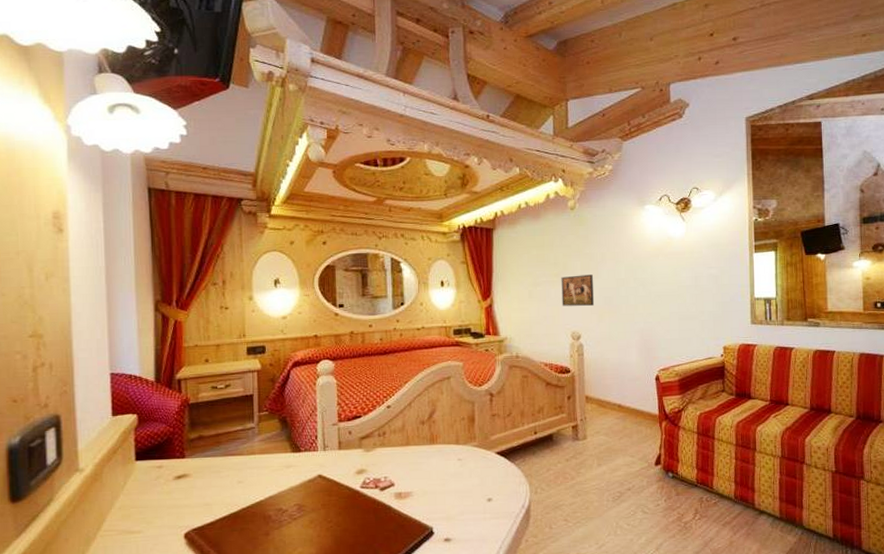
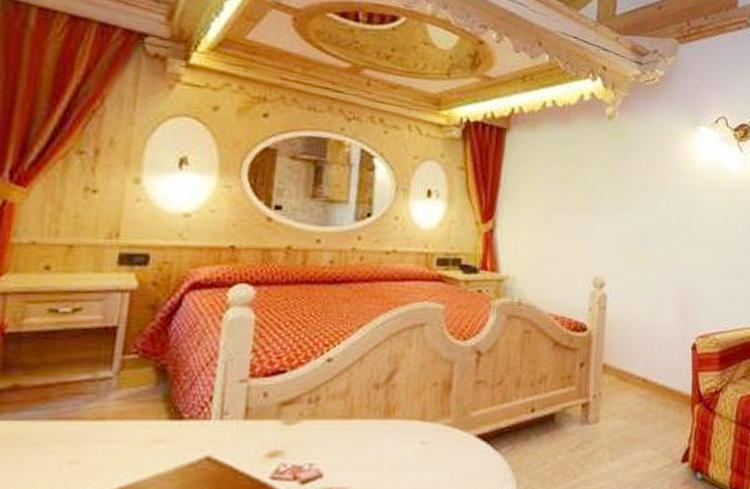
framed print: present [561,275,595,306] -> none [585,203,628,245]

